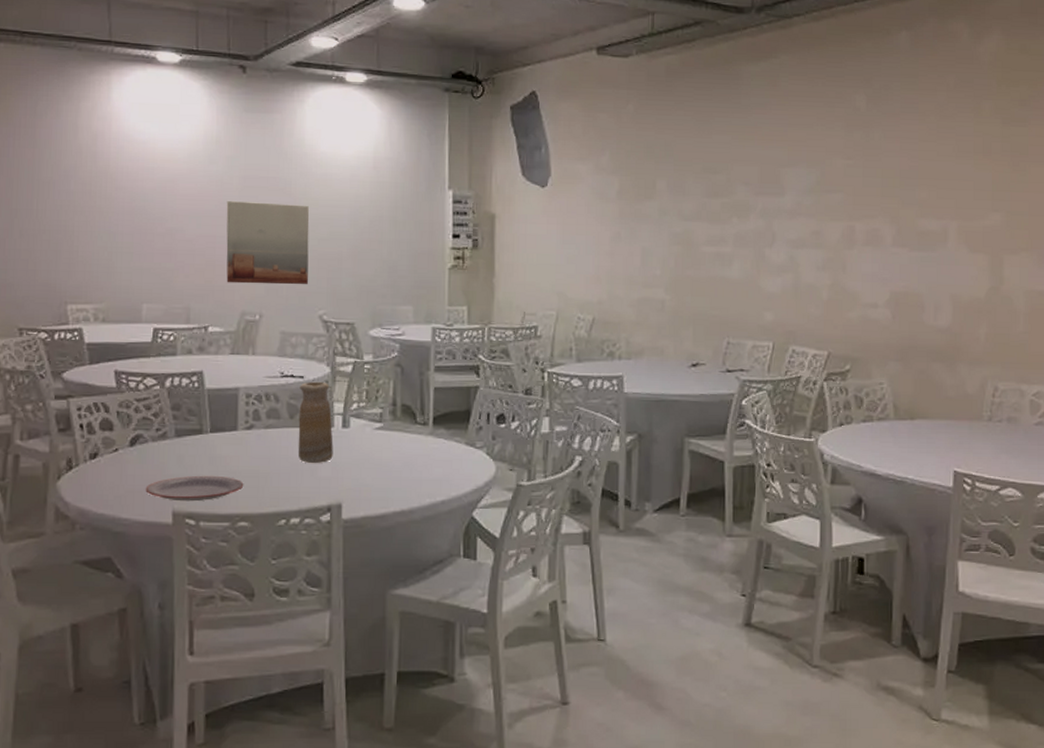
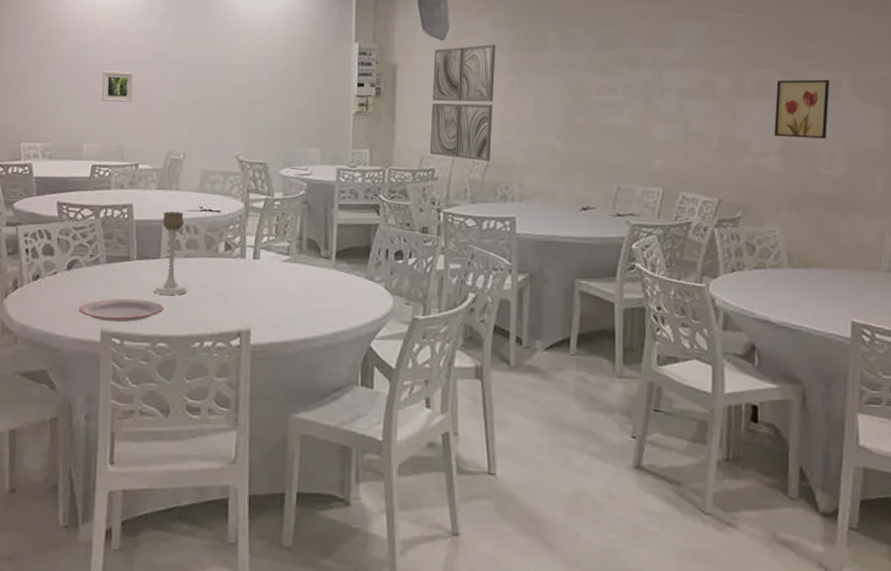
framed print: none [161,221,199,257] -> present [101,71,134,102]
wall art: present [226,201,310,285] -> none [156,53,230,128]
candle holder: none [230,378,269,470] -> present [153,211,187,295]
vase: present [297,381,333,463] -> none [212,215,245,291]
wall art: none [531,192,601,317] -> present [429,45,496,161]
wall art: none [883,228,938,289] -> present [774,79,830,139]

